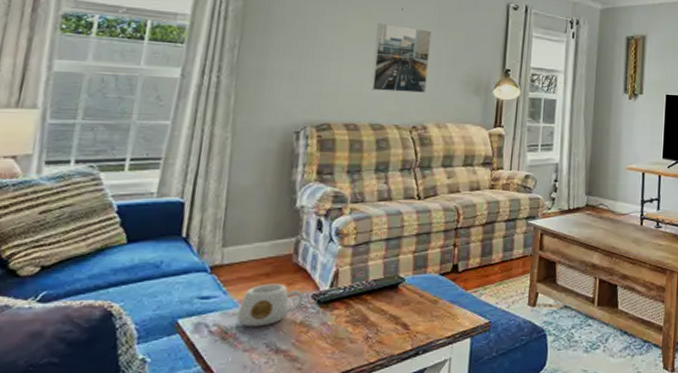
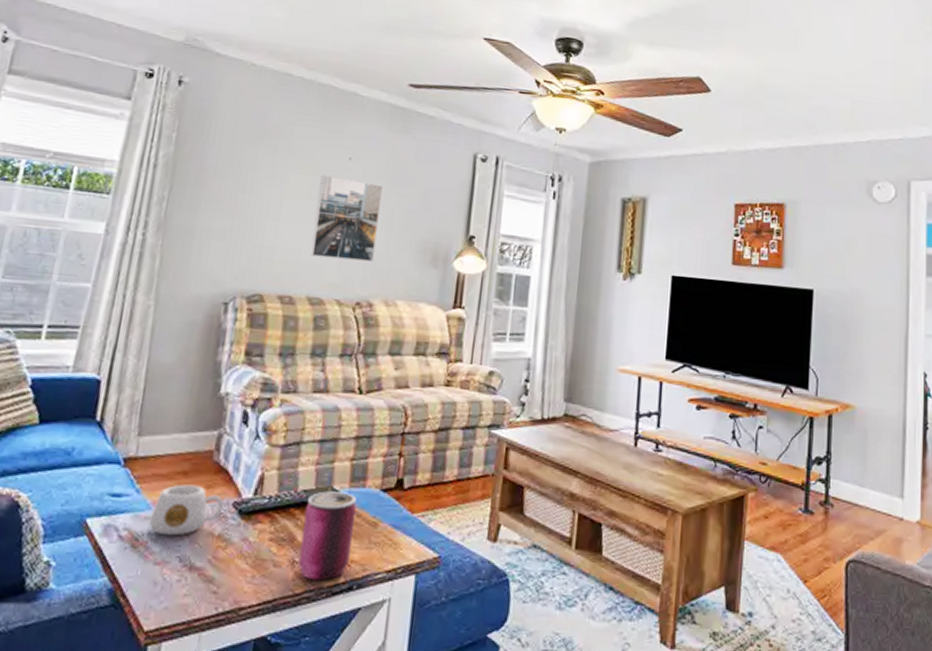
can: none [371,279,420,351] -> present [297,491,357,581]

